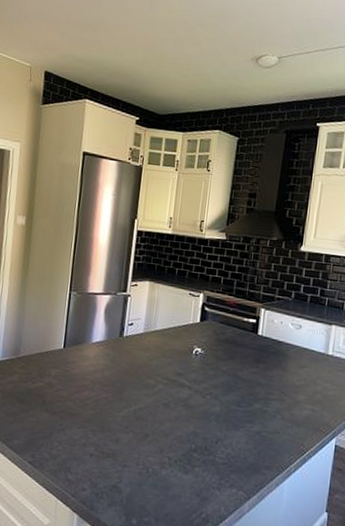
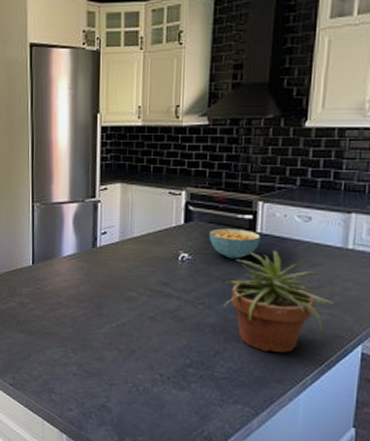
cereal bowl: none [219,328,261,357] -> present [208,228,260,259]
potted plant: none [227,351,316,442] -> present [224,251,334,353]

